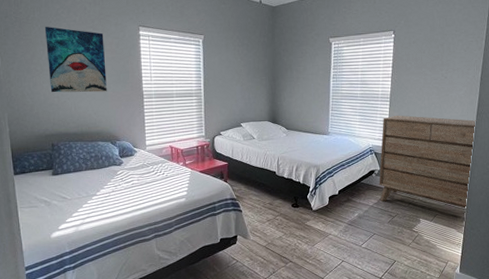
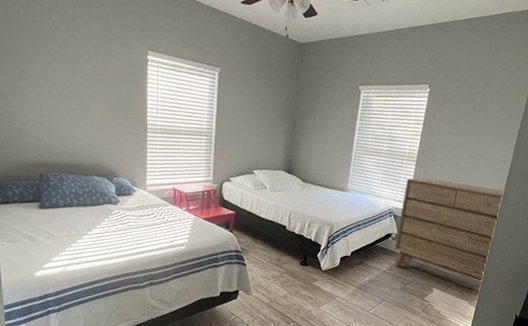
wall art: present [44,27,107,93] -> none [38,39,107,121]

